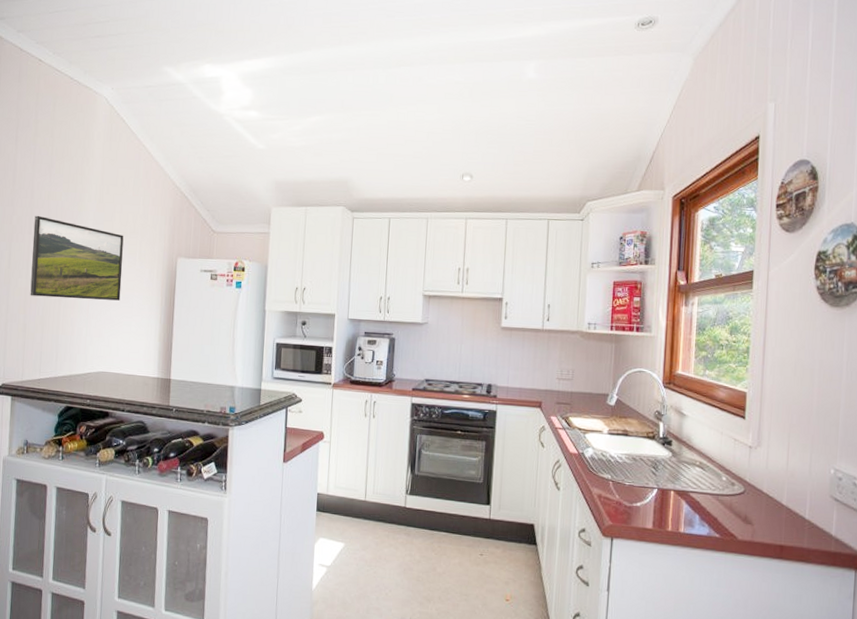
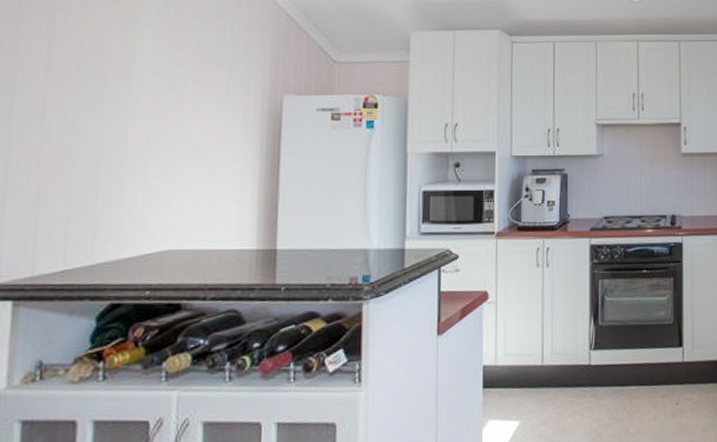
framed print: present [30,215,124,301] -> none [47,45,202,156]

